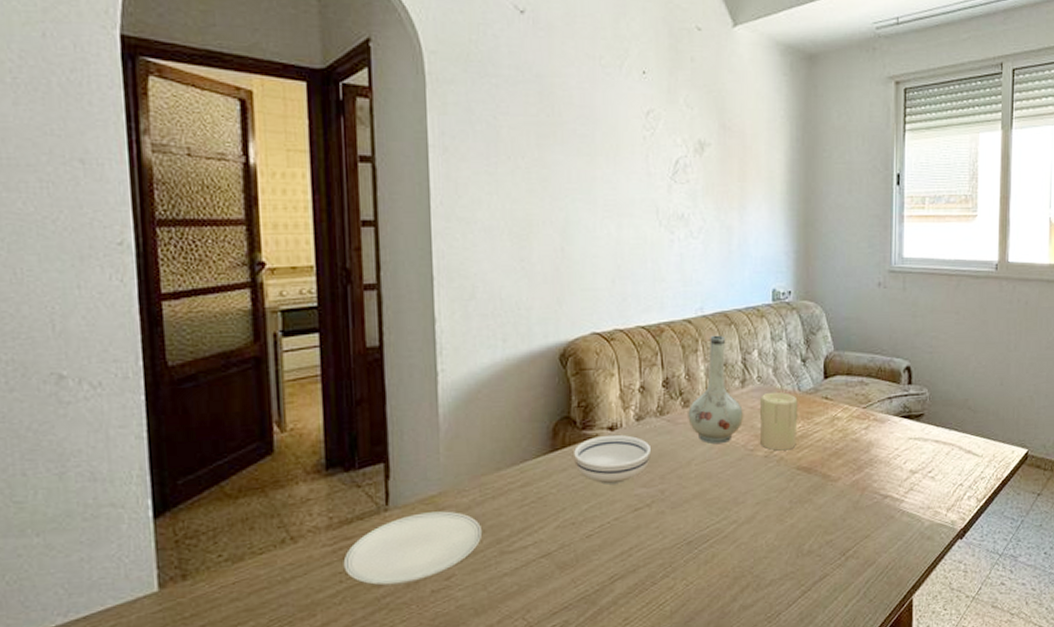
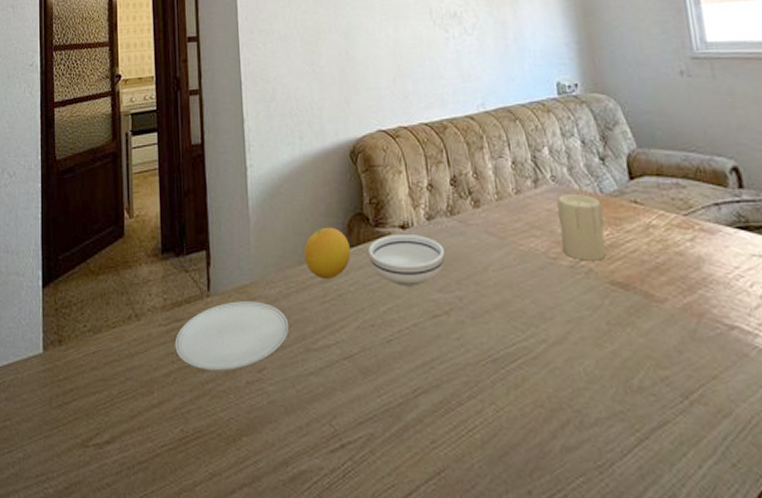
fruit: none [502,431,555,484] -> present [303,227,351,280]
vase: present [688,335,744,445] -> none [479,131,542,250]

